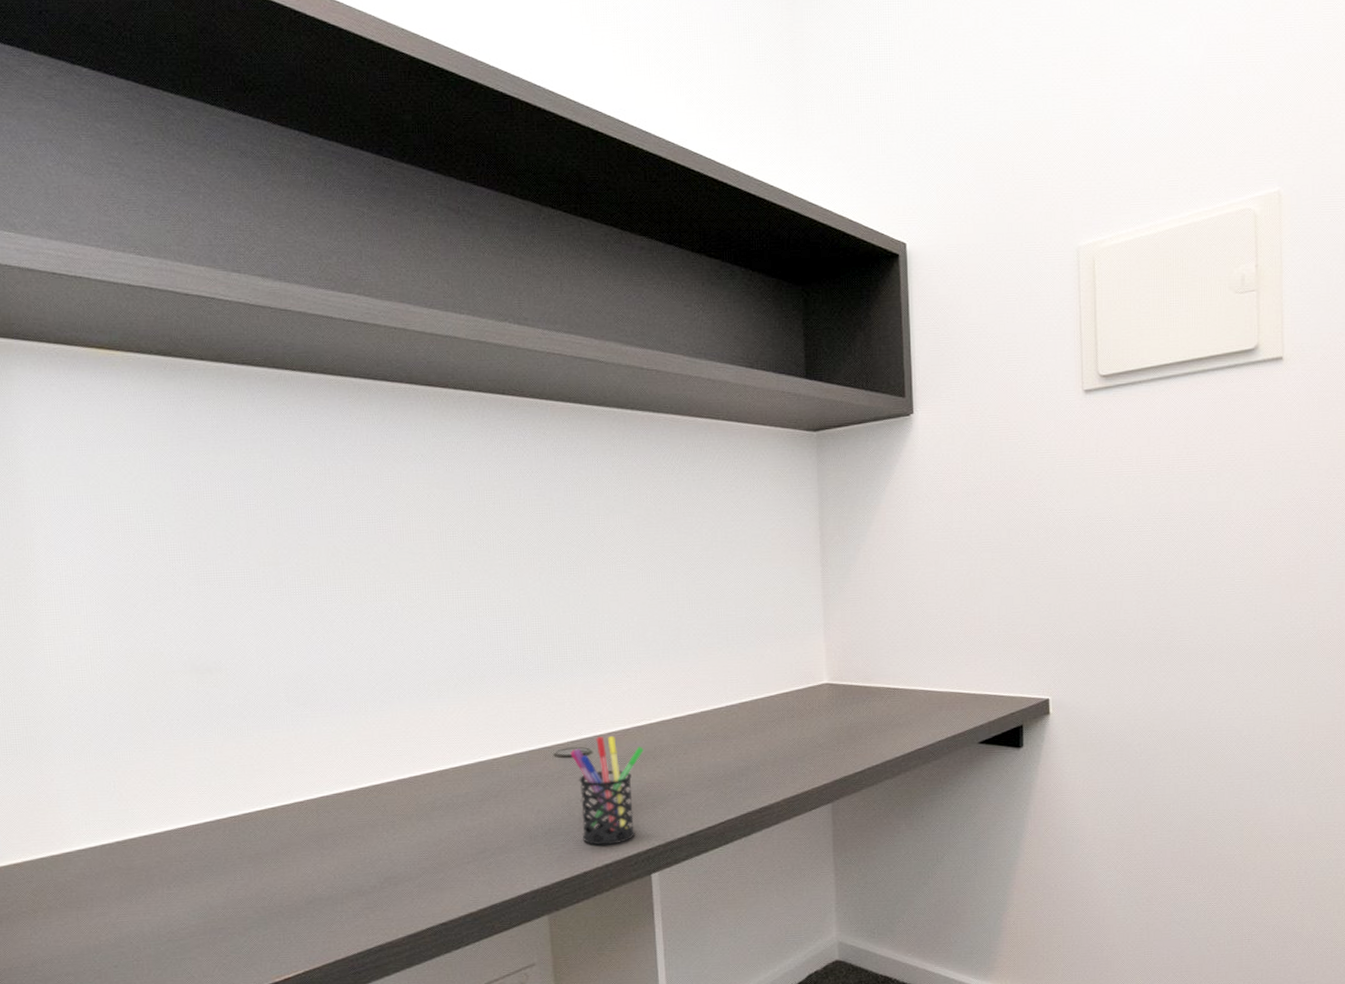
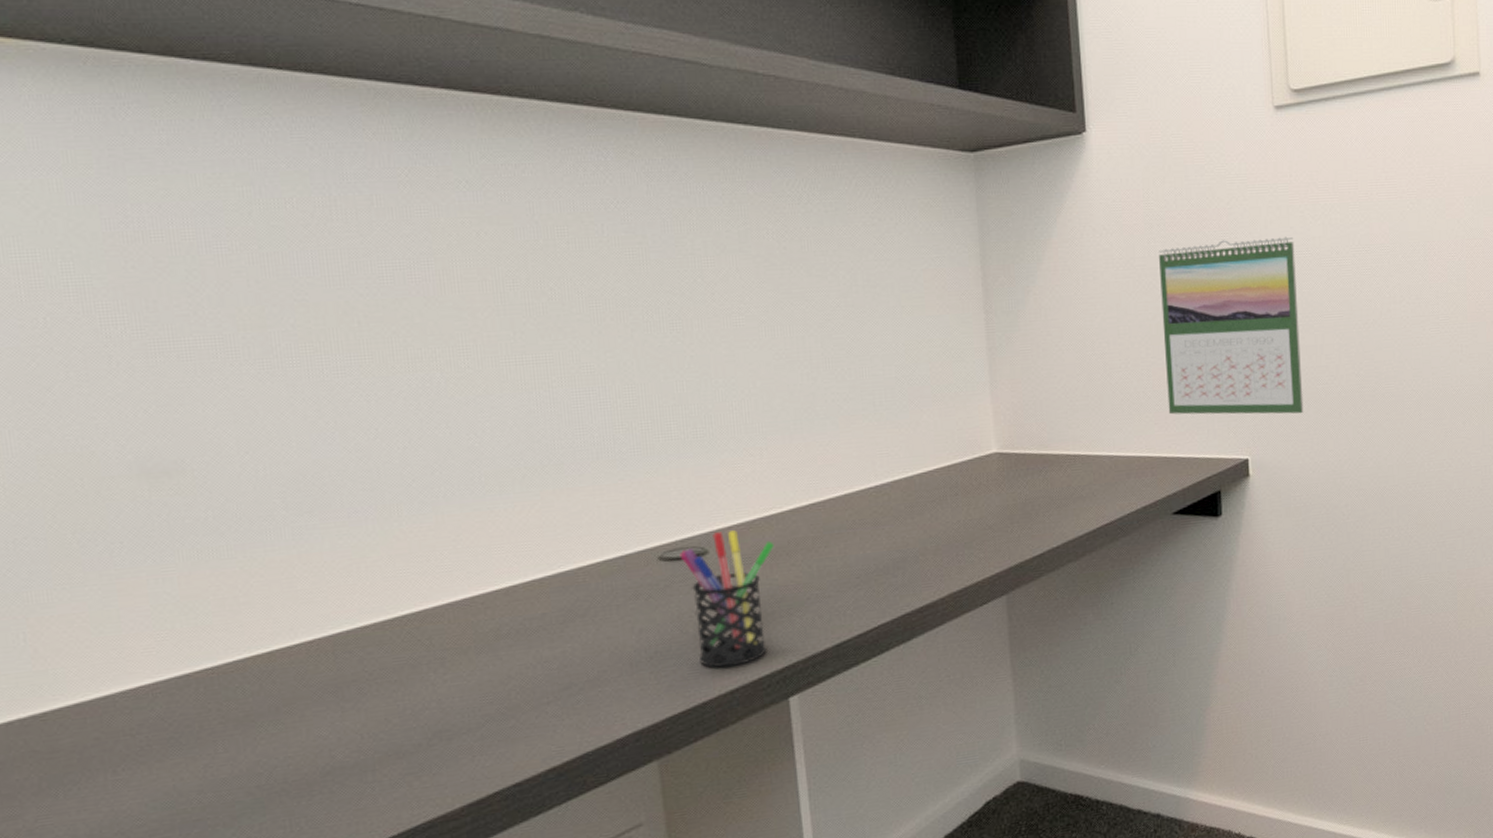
calendar: none [974,505,1102,662] -> present [1159,237,1304,415]

